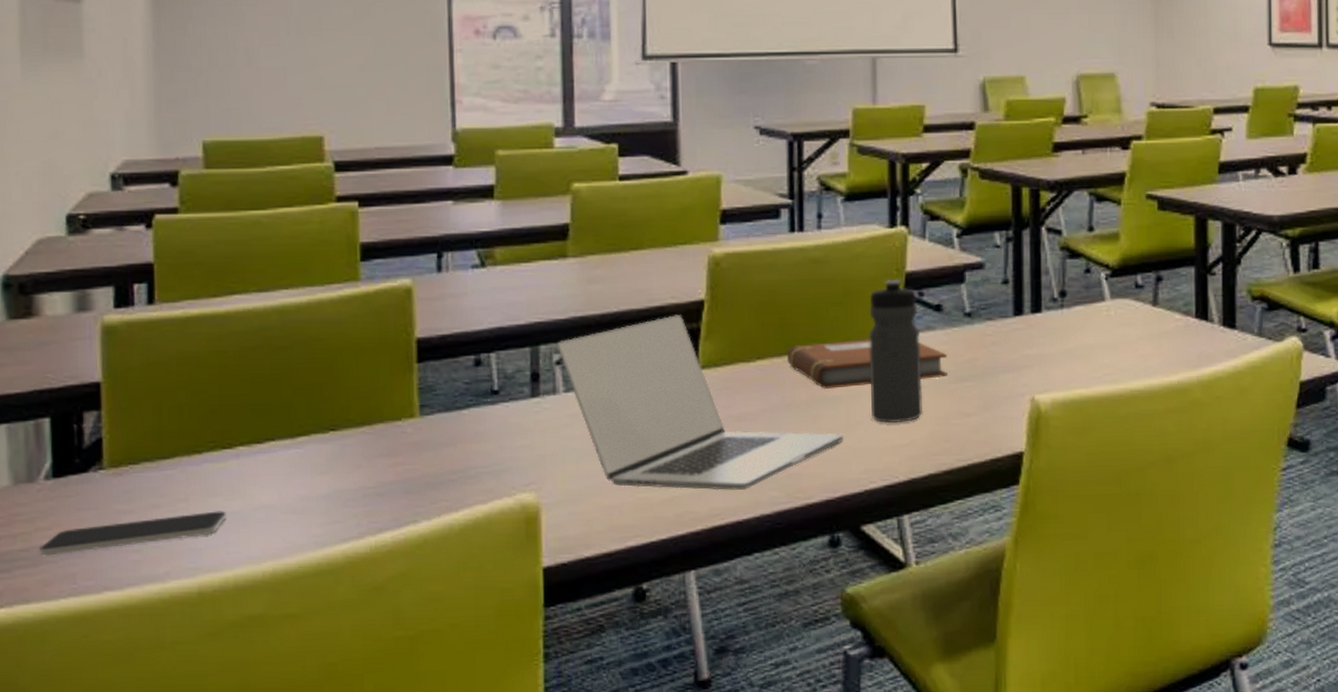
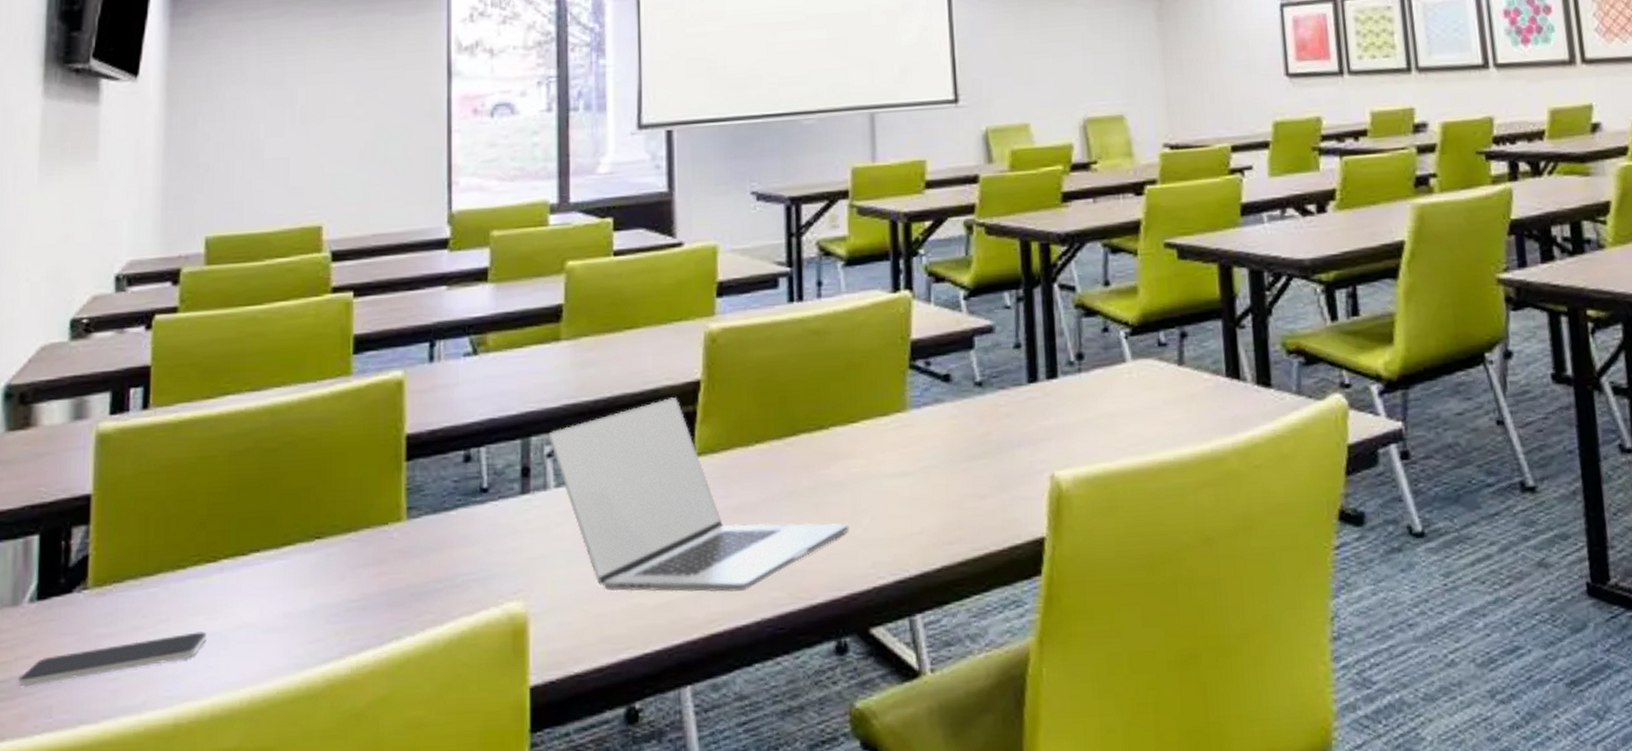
notebook: present [787,339,947,389] -> none [787,415,959,473]
water bottle: present [869,279,923,424] -> none [873,348,934,510]

